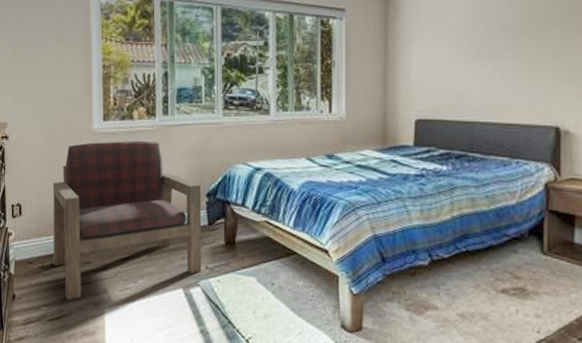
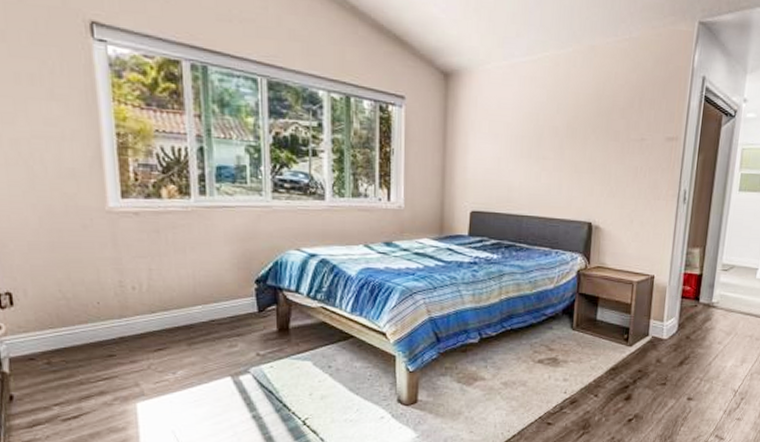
armchair: present [52,140,202,301] -> none [55,221,252,398]

